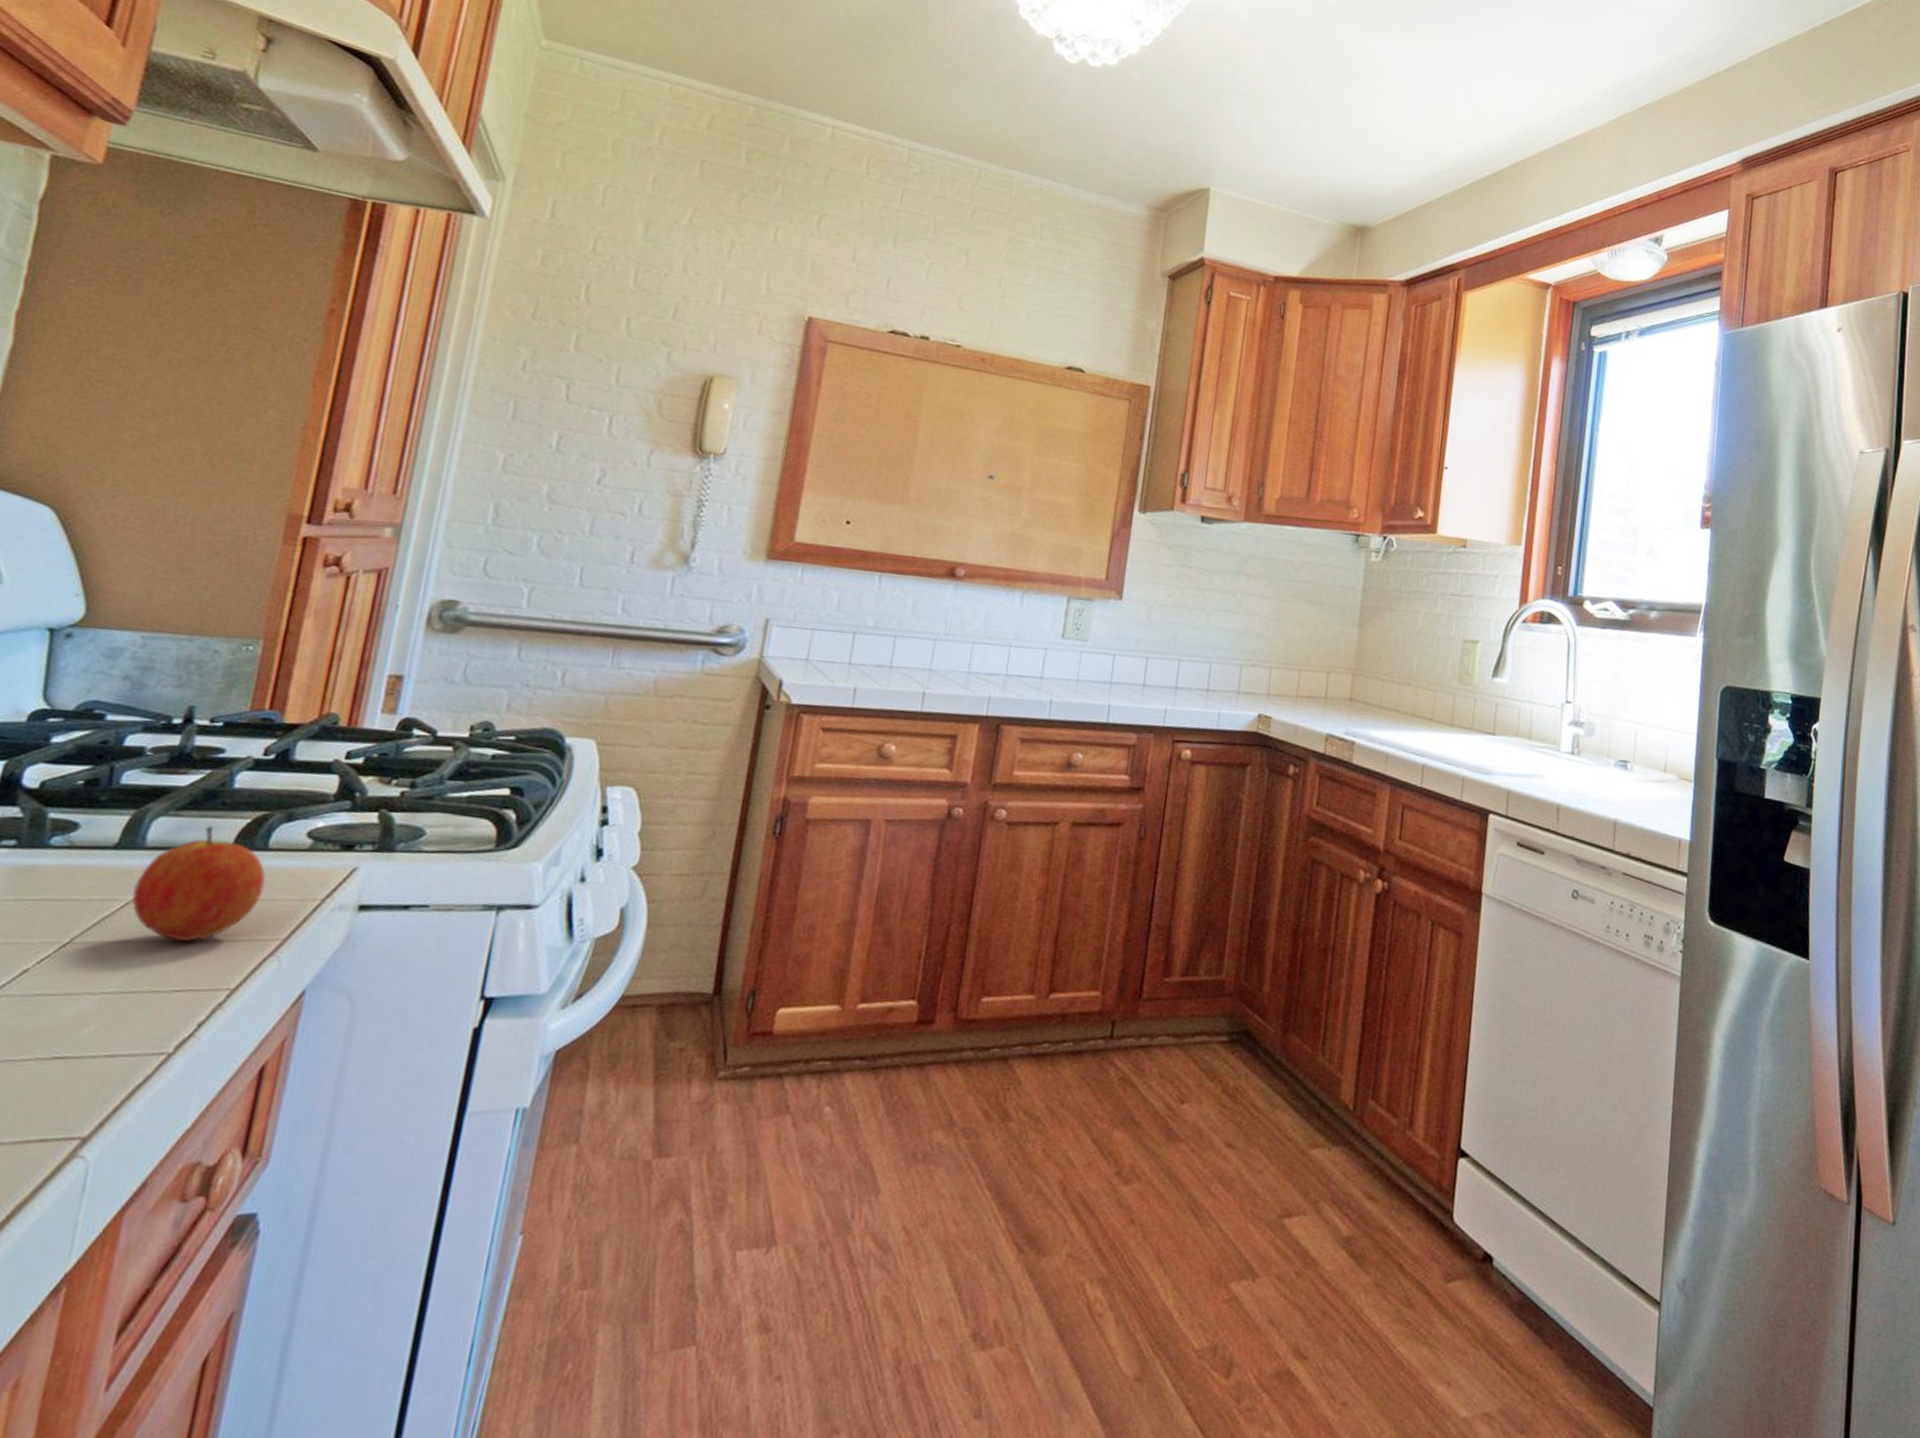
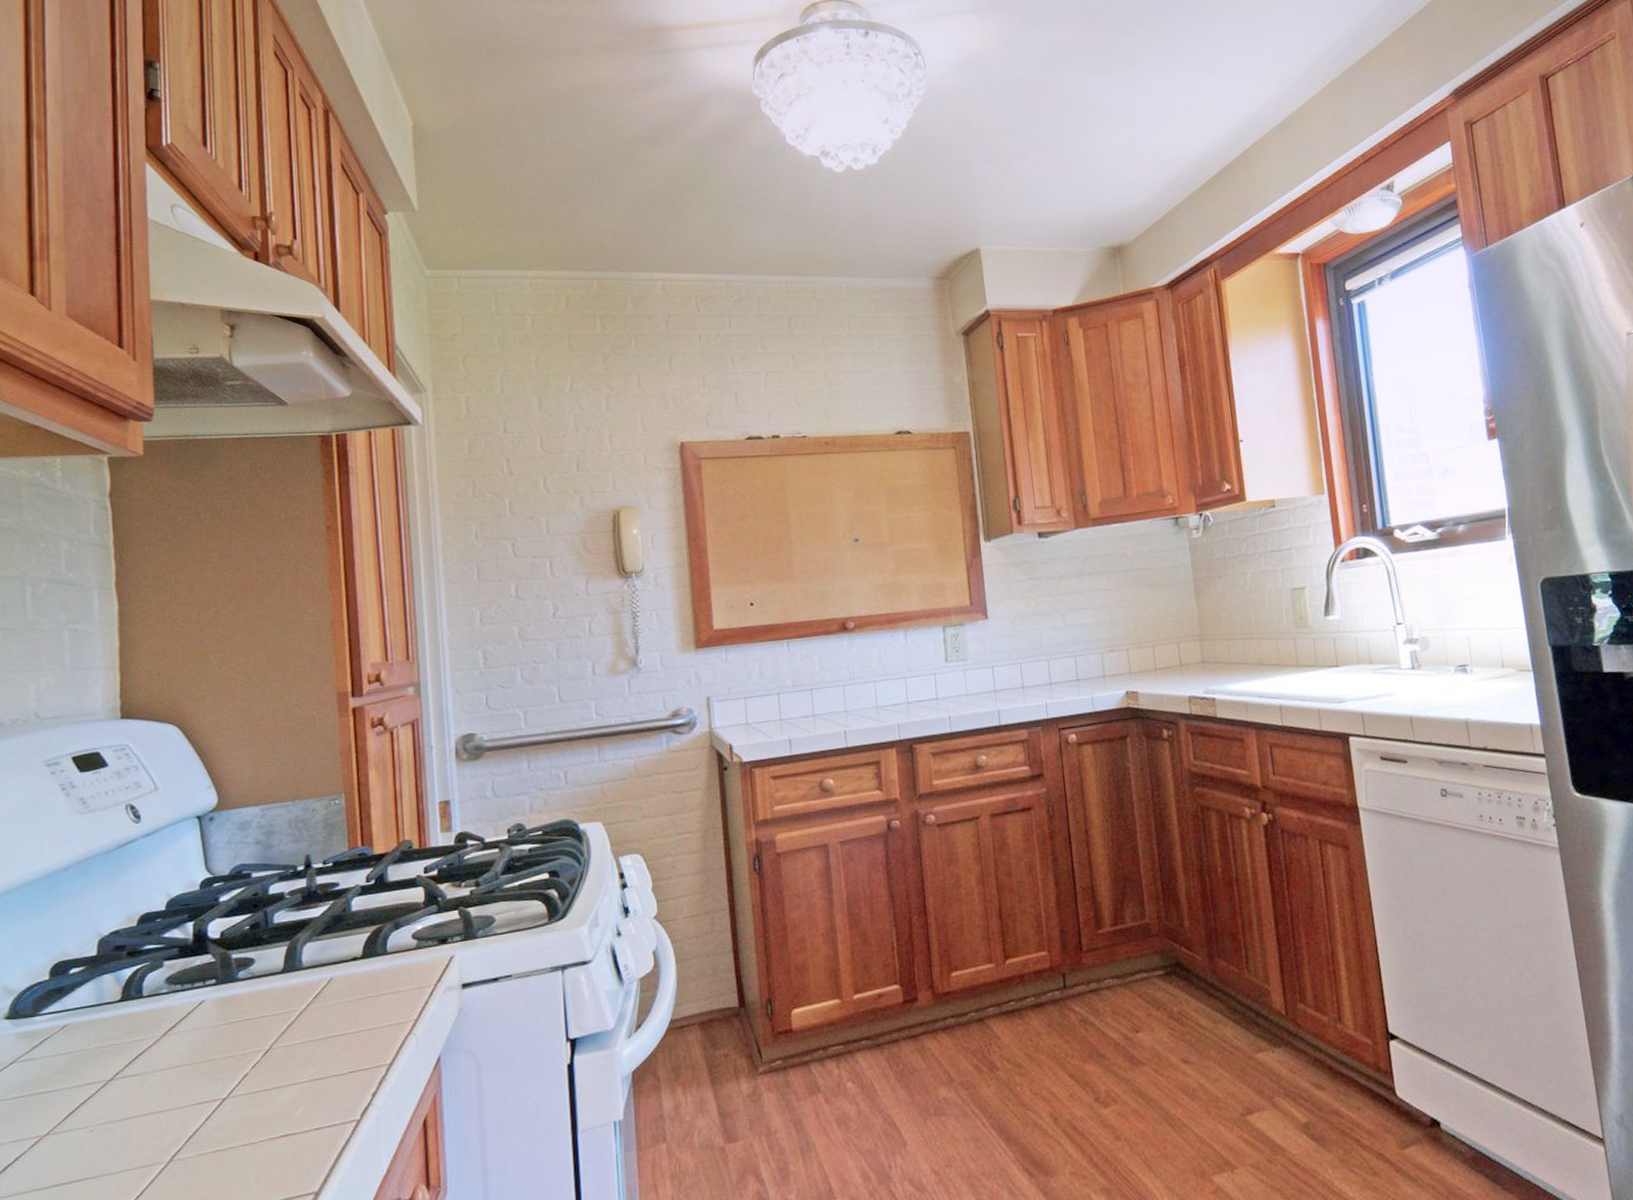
fruit: present [131,825,266,942] -> none [302,942,392,1035]

